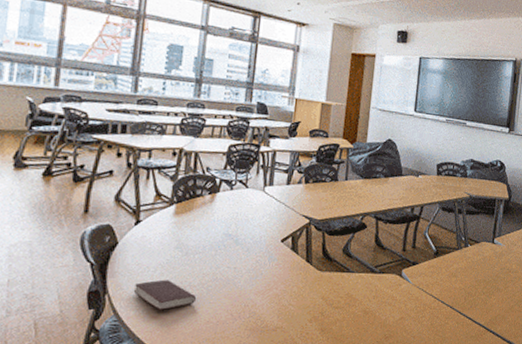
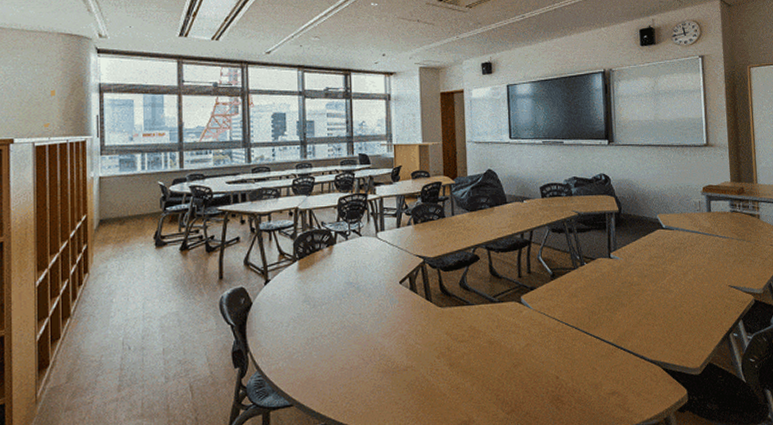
book: present [133,279,196,310] -> none [271,332,328,362]

